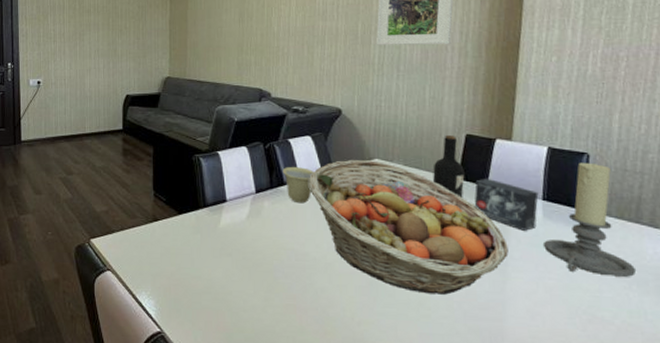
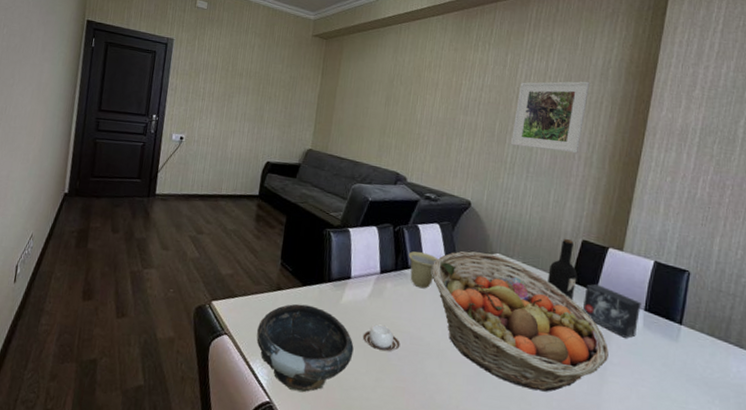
bowl: none [139,232,239,320] -> present [256,304,354,393]
cup: none [246,244,286,271] -> present [362,324,400,352]
candle holder: present [542,162,637,277] -> none [640,279,721,392]

